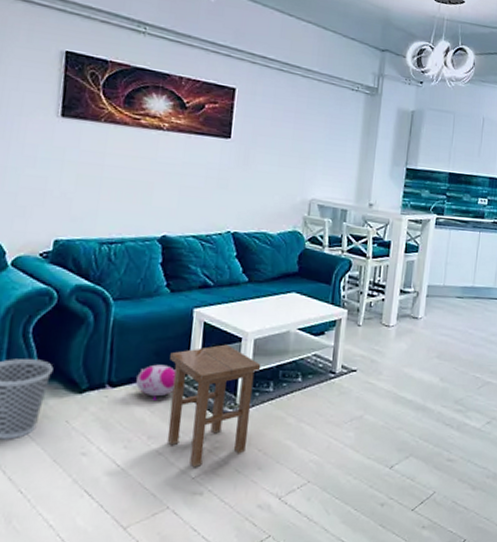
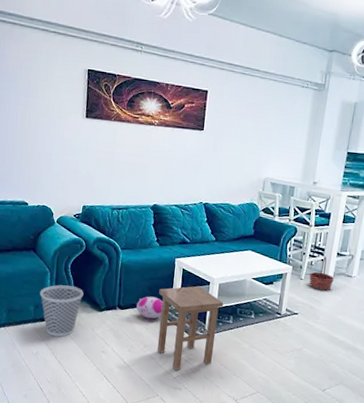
basket: none [367,294,398,338] -> present [308,256,334,291]

